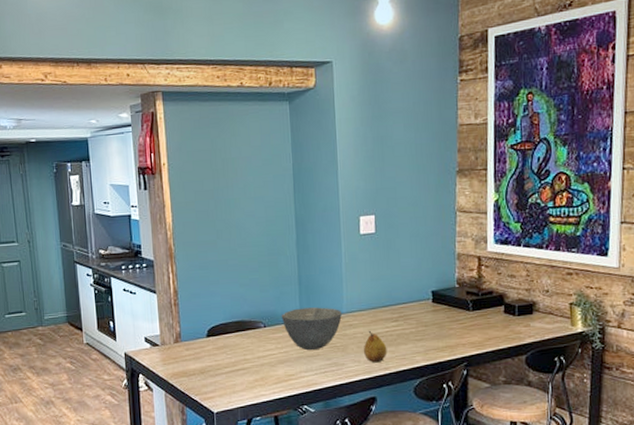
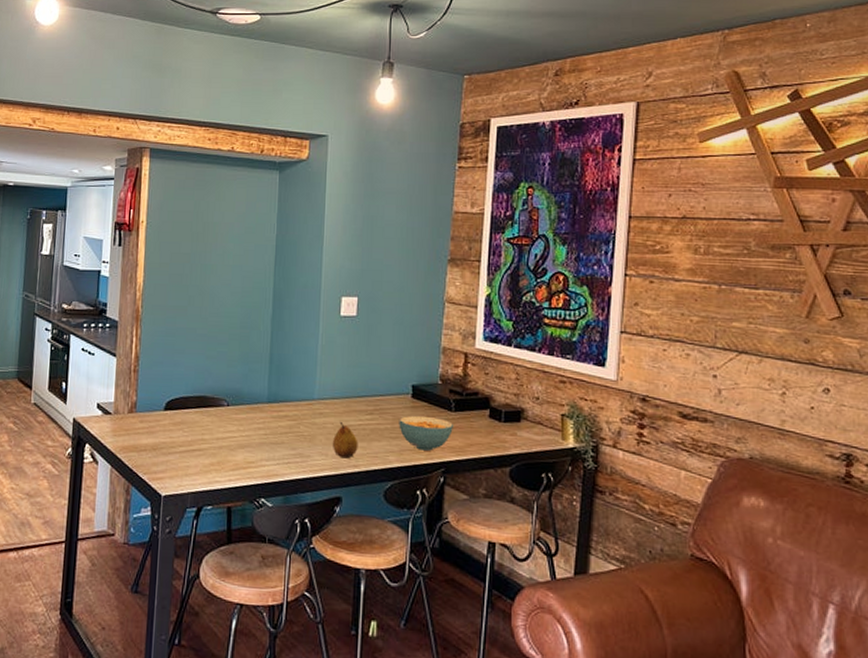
bowl: present [281,307,342,351] -> none [247,389,313,437]
cereal bowl: none [422,317,472,348] -> present [399,415,453,451]

